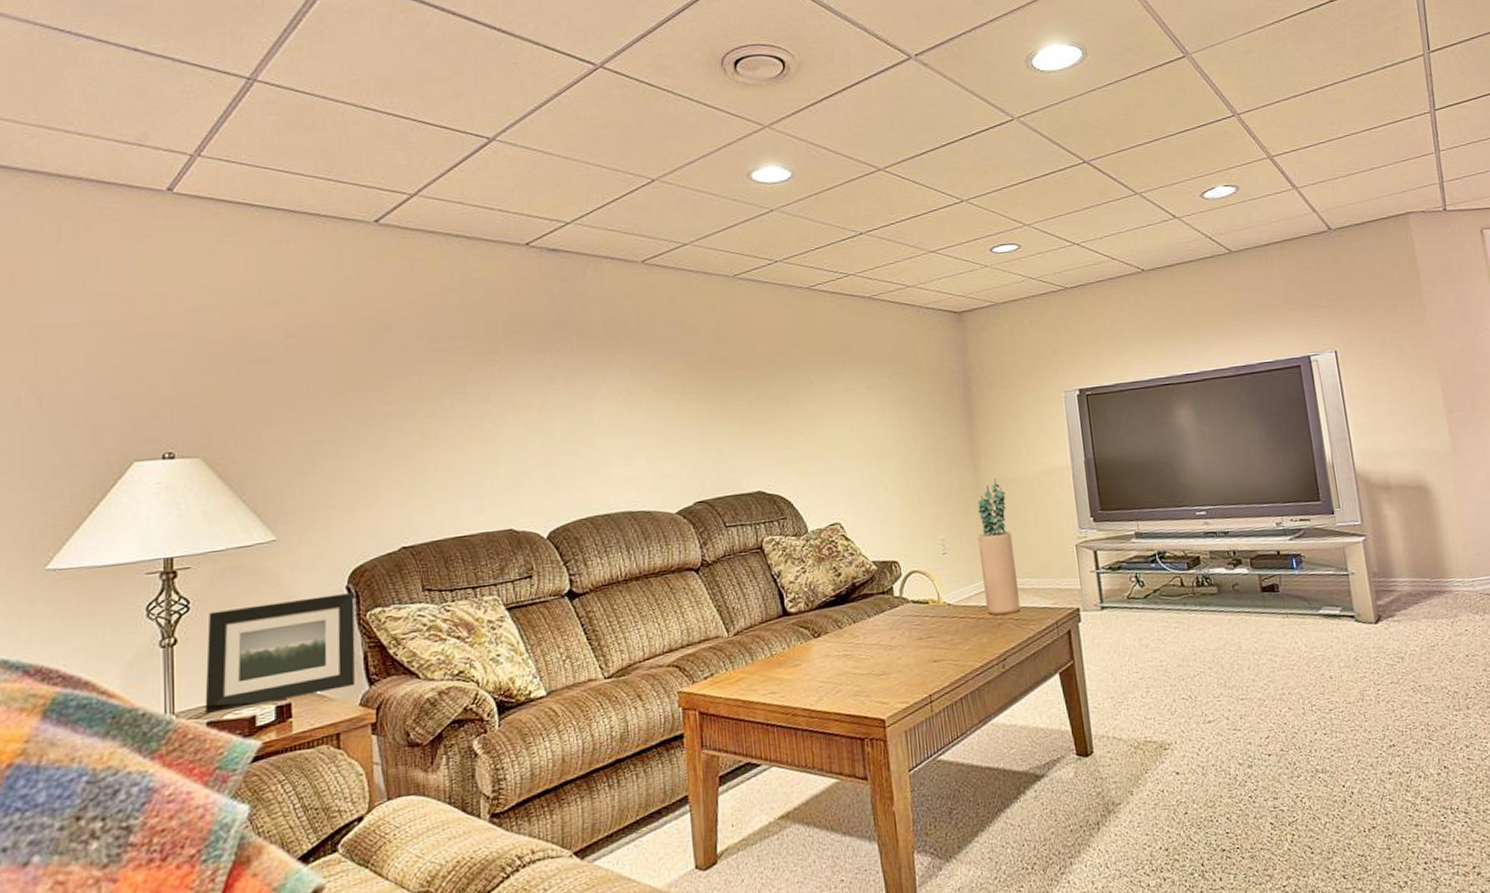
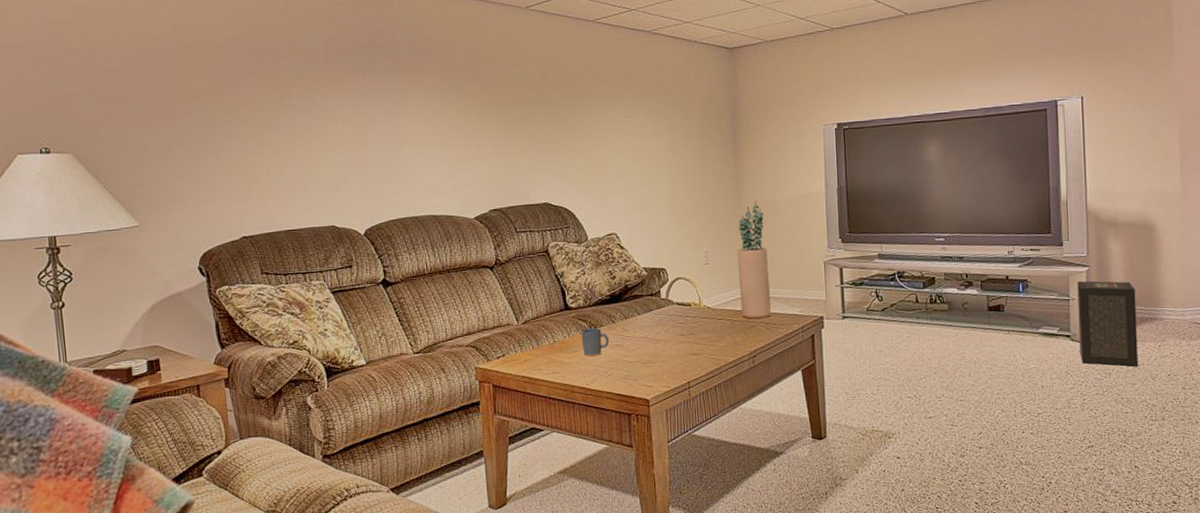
picture frame: present [205,593,356,715] -> none [88,273,210,365]
mug: none [802,635,836,671] -> present [581,328,610,357]
speaker: none [1354,551,1433,649] -> present [1077,281,1139,367]

